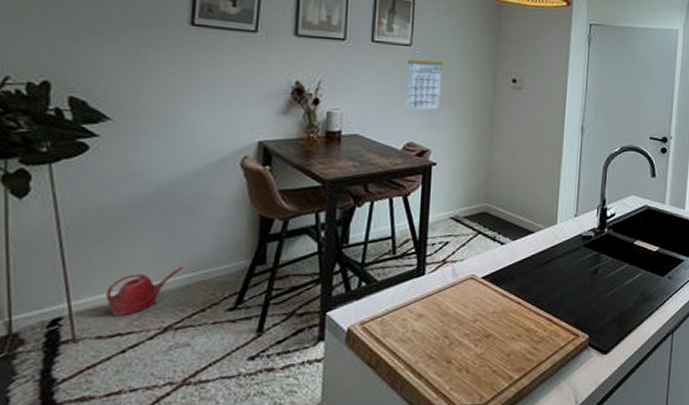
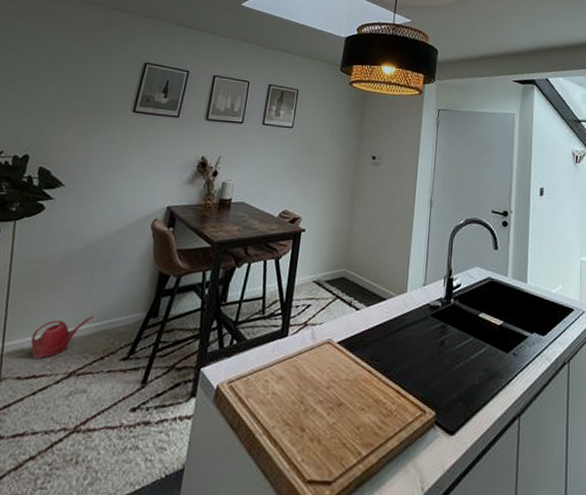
calendar: present [406,52,443,111] -> none [284,133,317,183]

